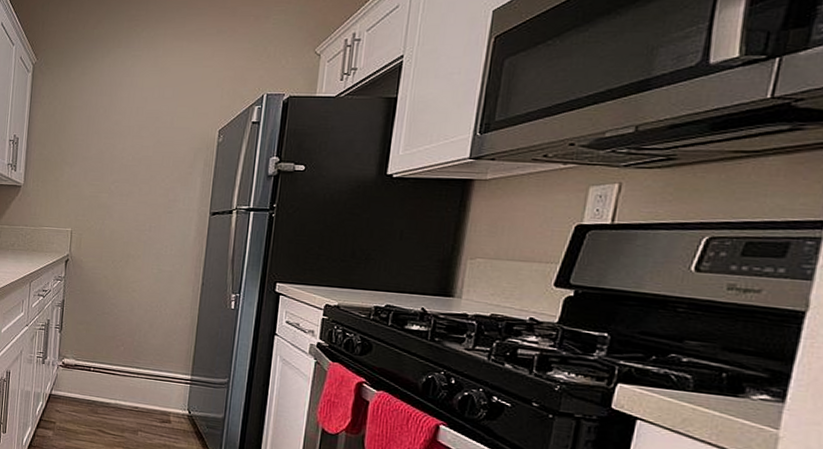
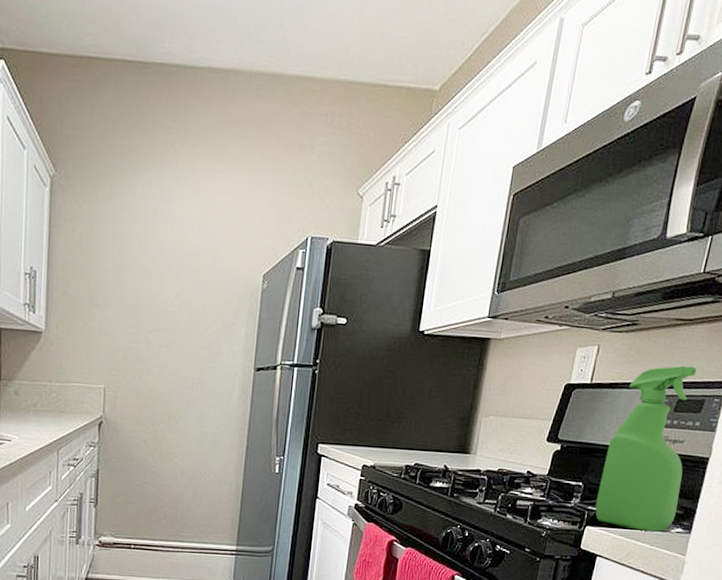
spray bottle: none [629,203,772,397] -> present [595,365,696,532]

